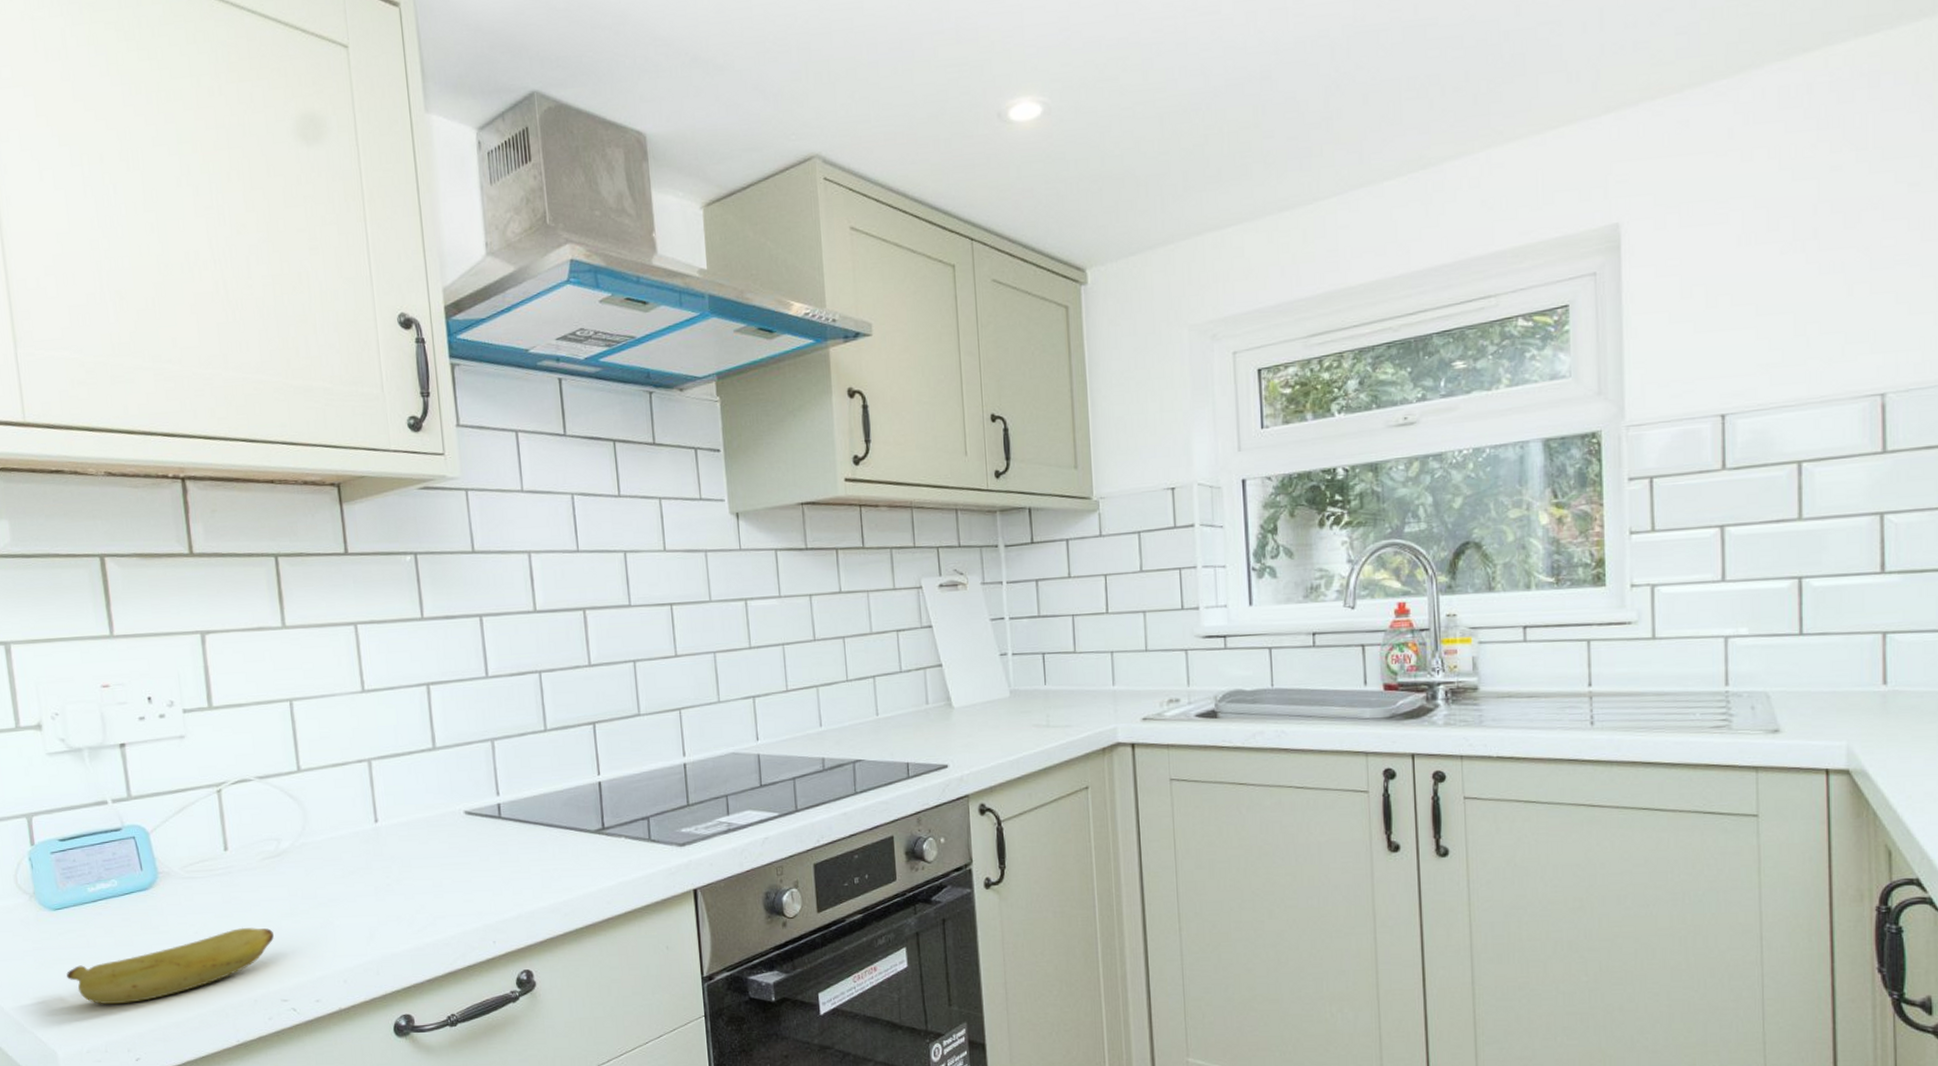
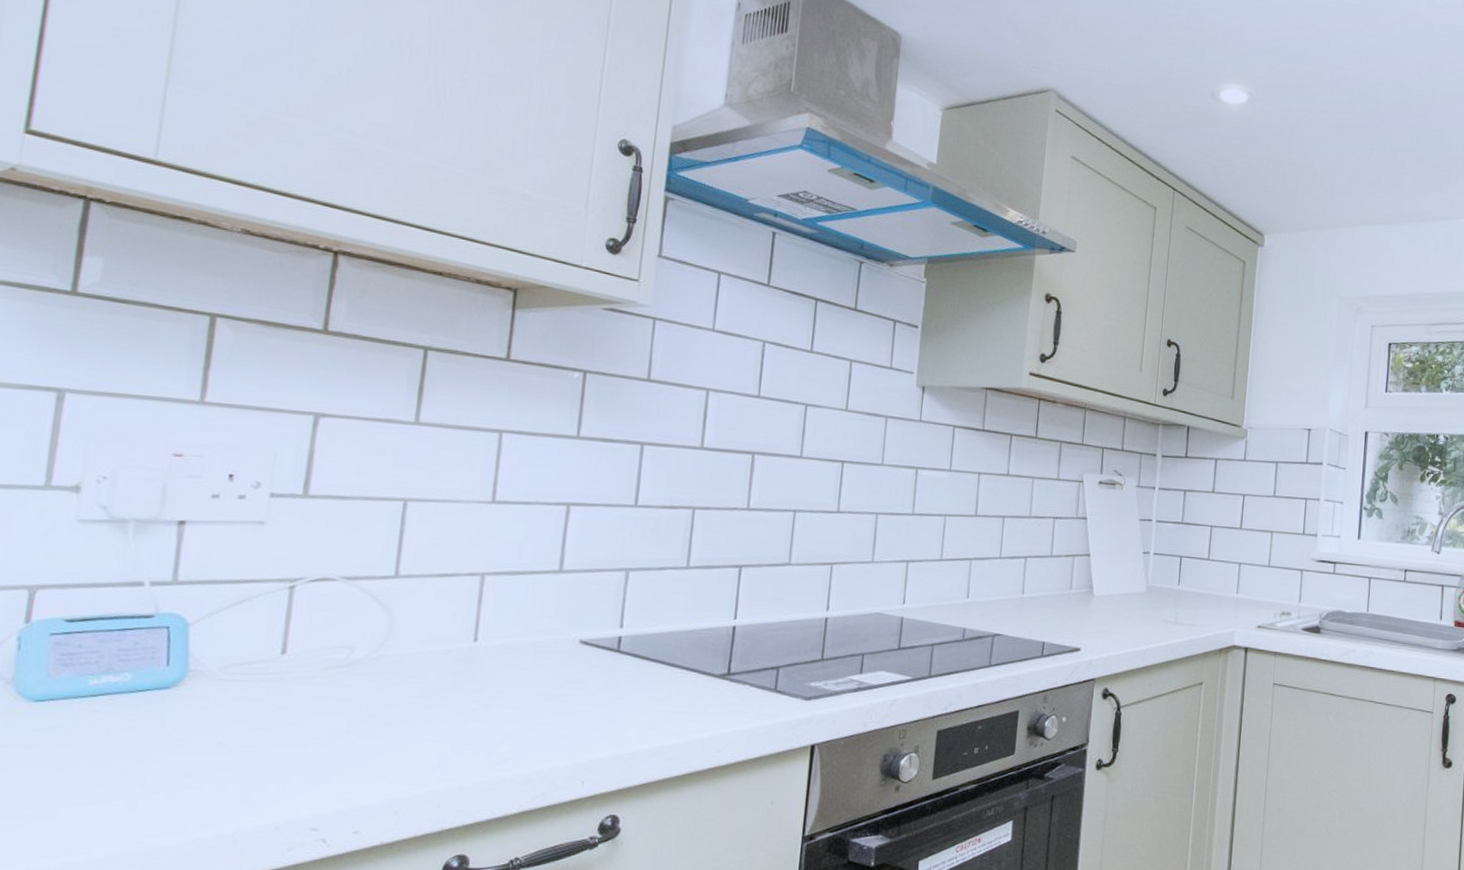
banana: present [67,927,274,1005] -> none [29,742,320,820]

